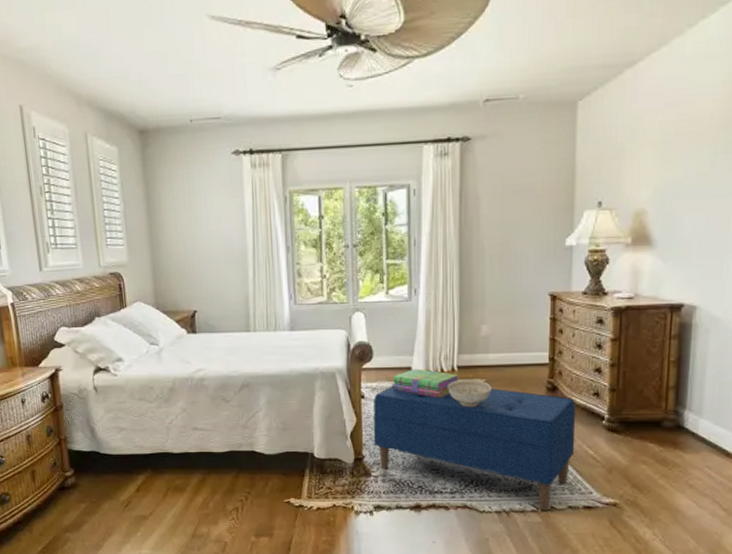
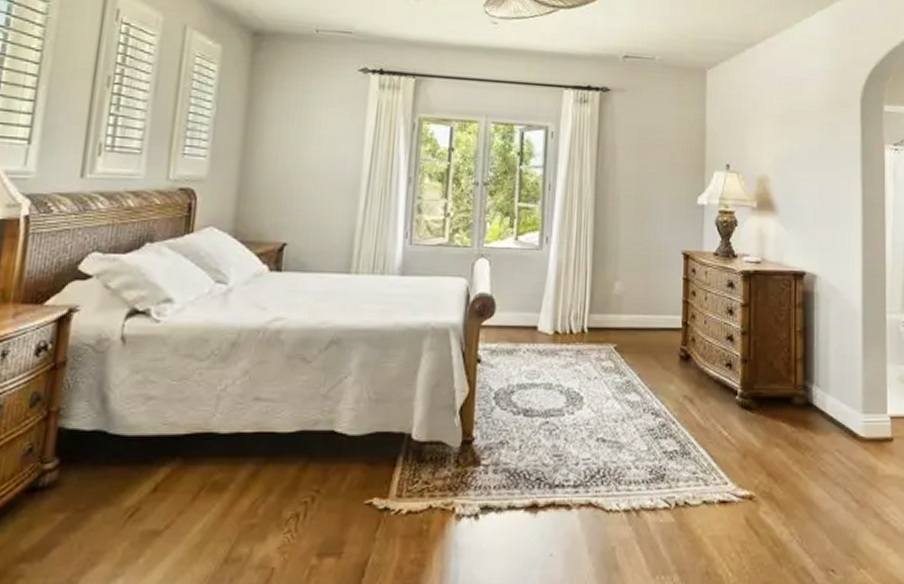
bench: present [373,387,576,510] -> none [487,349,710,507]
stack of books: present [391,368,459,398] -> none [513,328,589,364]
decorative bowl: present [448,379,492,408] -> none [576,343,623,377]

